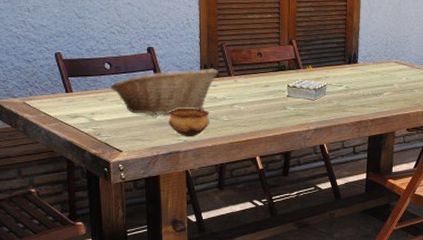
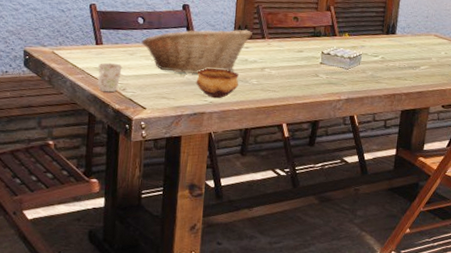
mug: none [71,109,94,138] -> present [97,62,122,93]

